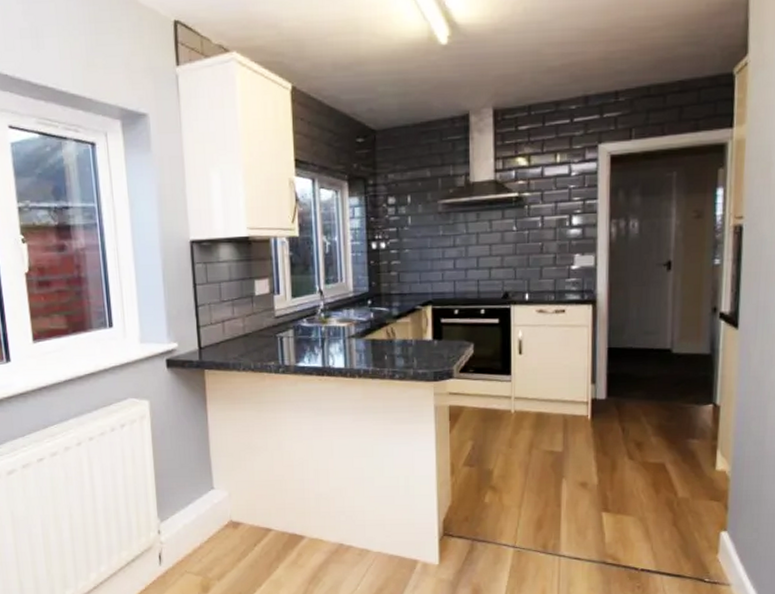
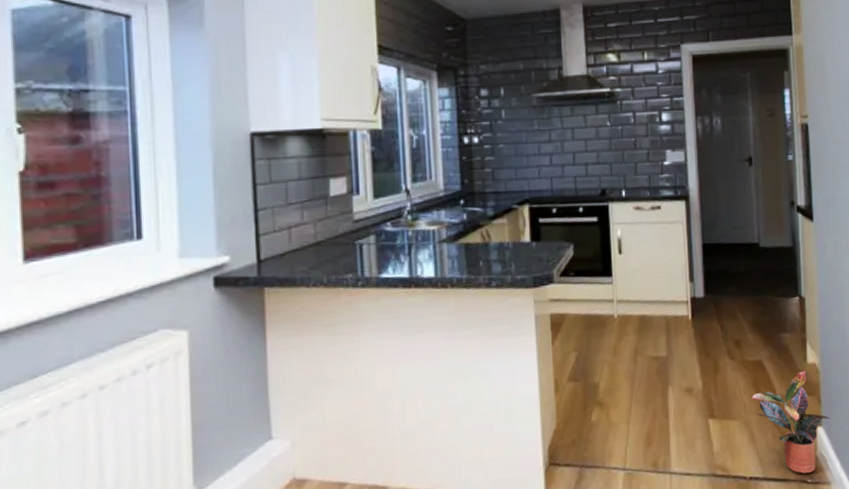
potted plant: none [650,476,737,574] -> present [752,370,830,474]

